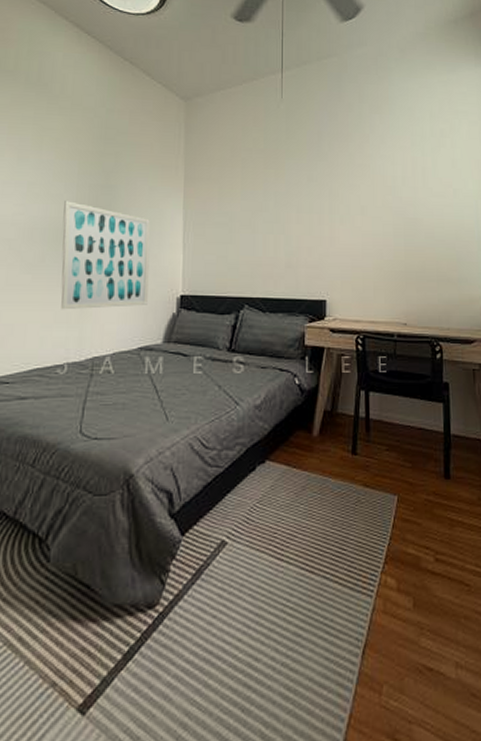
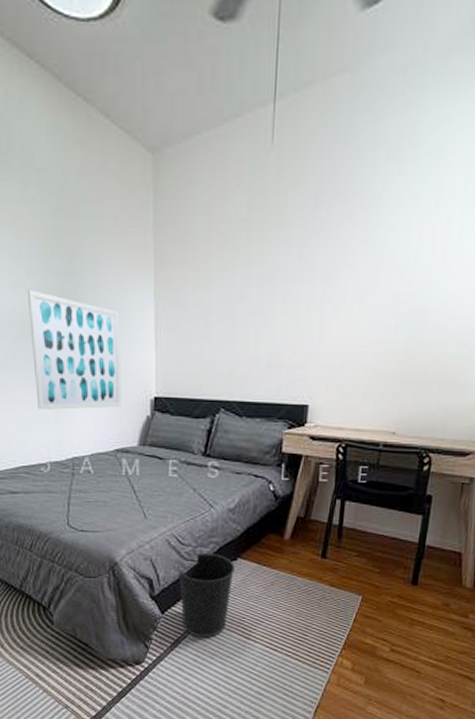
wastebasket: none [201,456,263,564] -> present [178,552,235,638]

